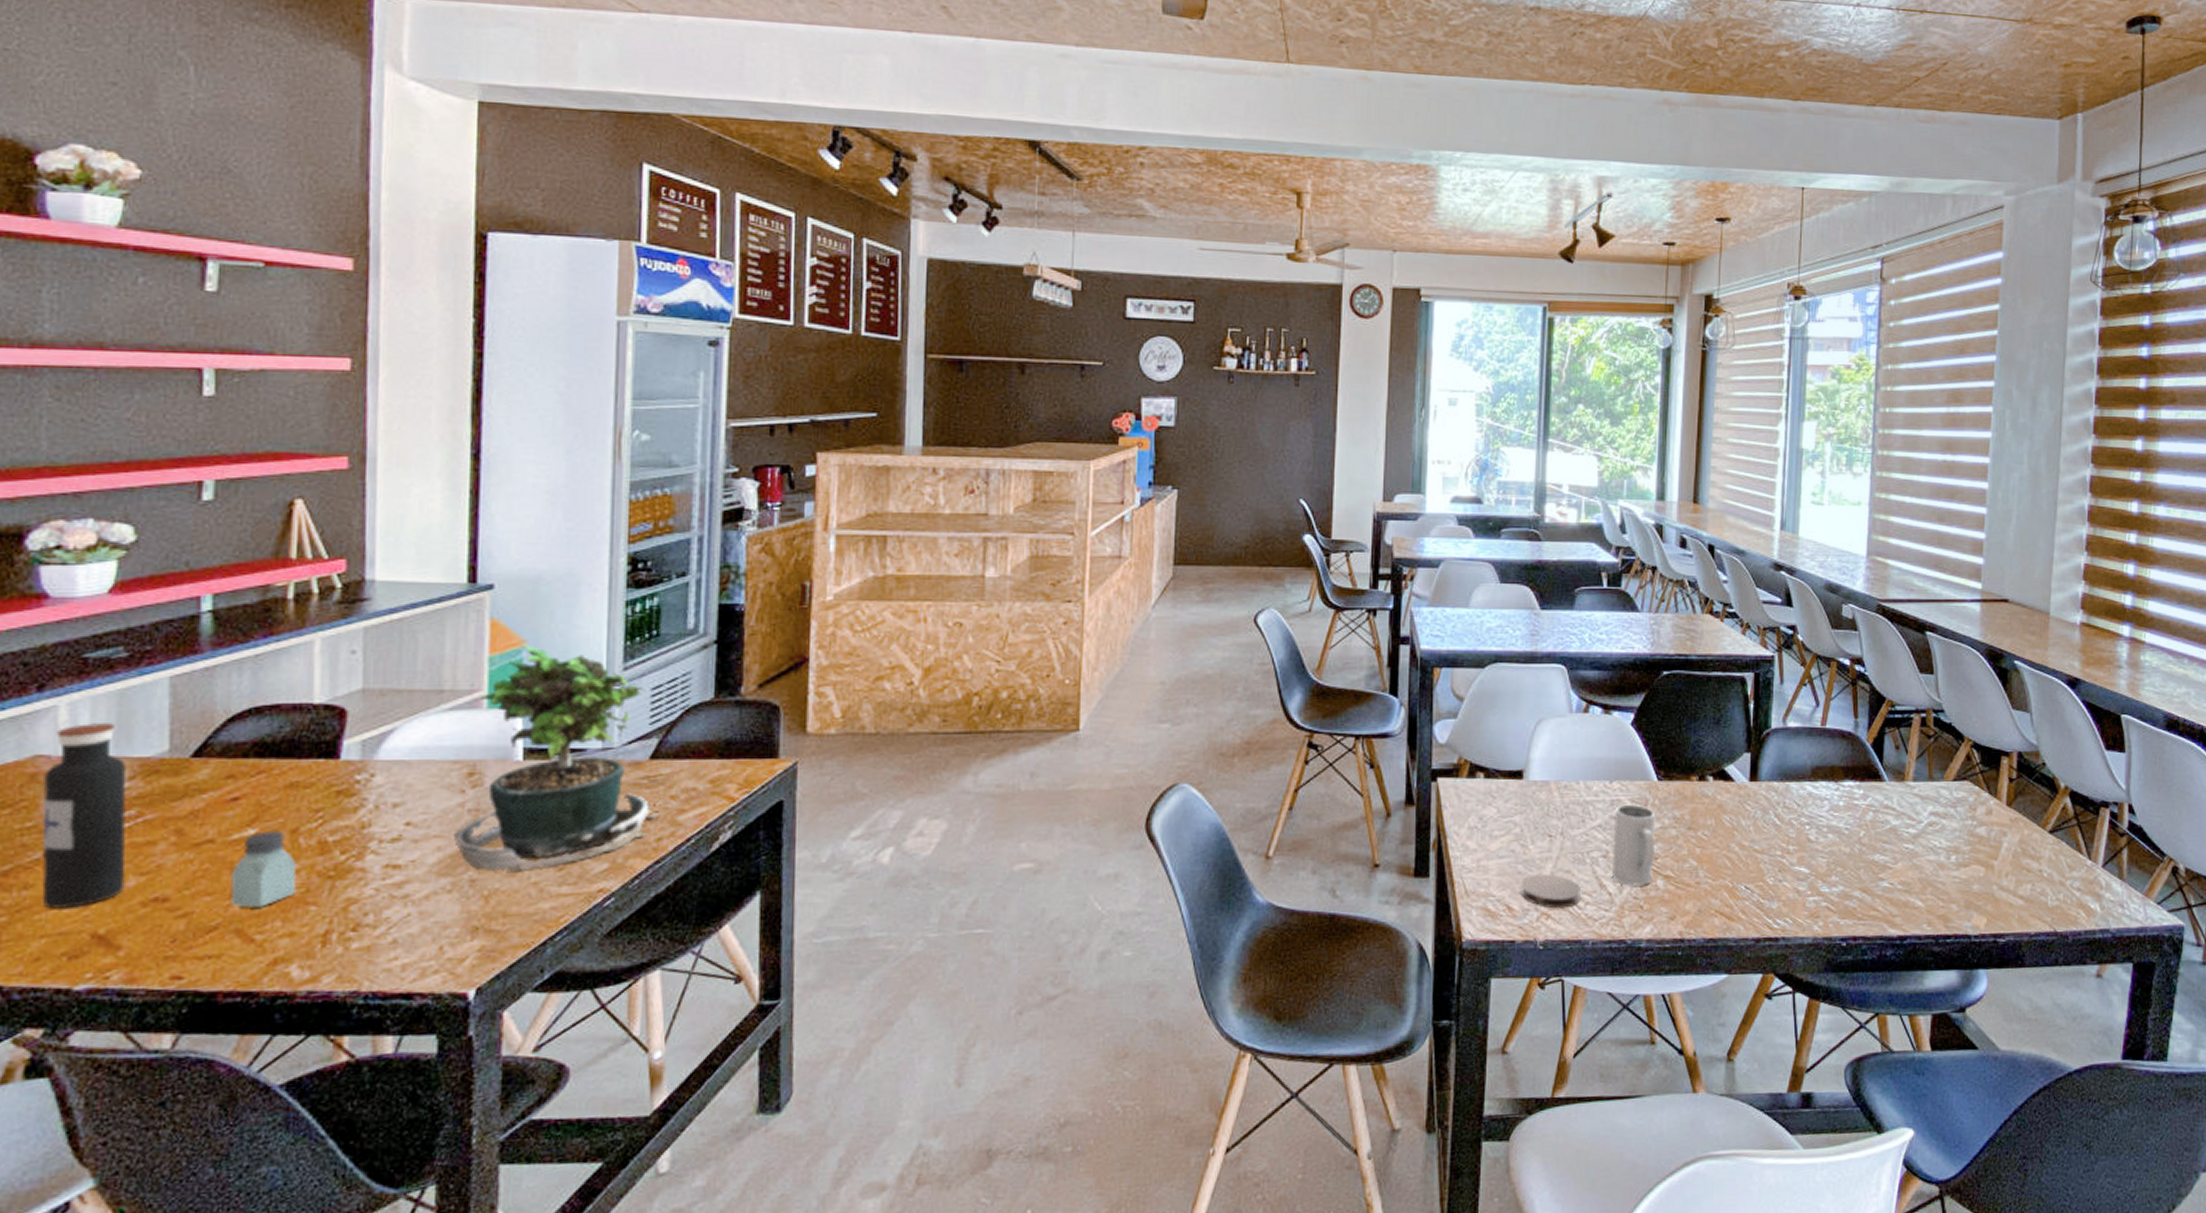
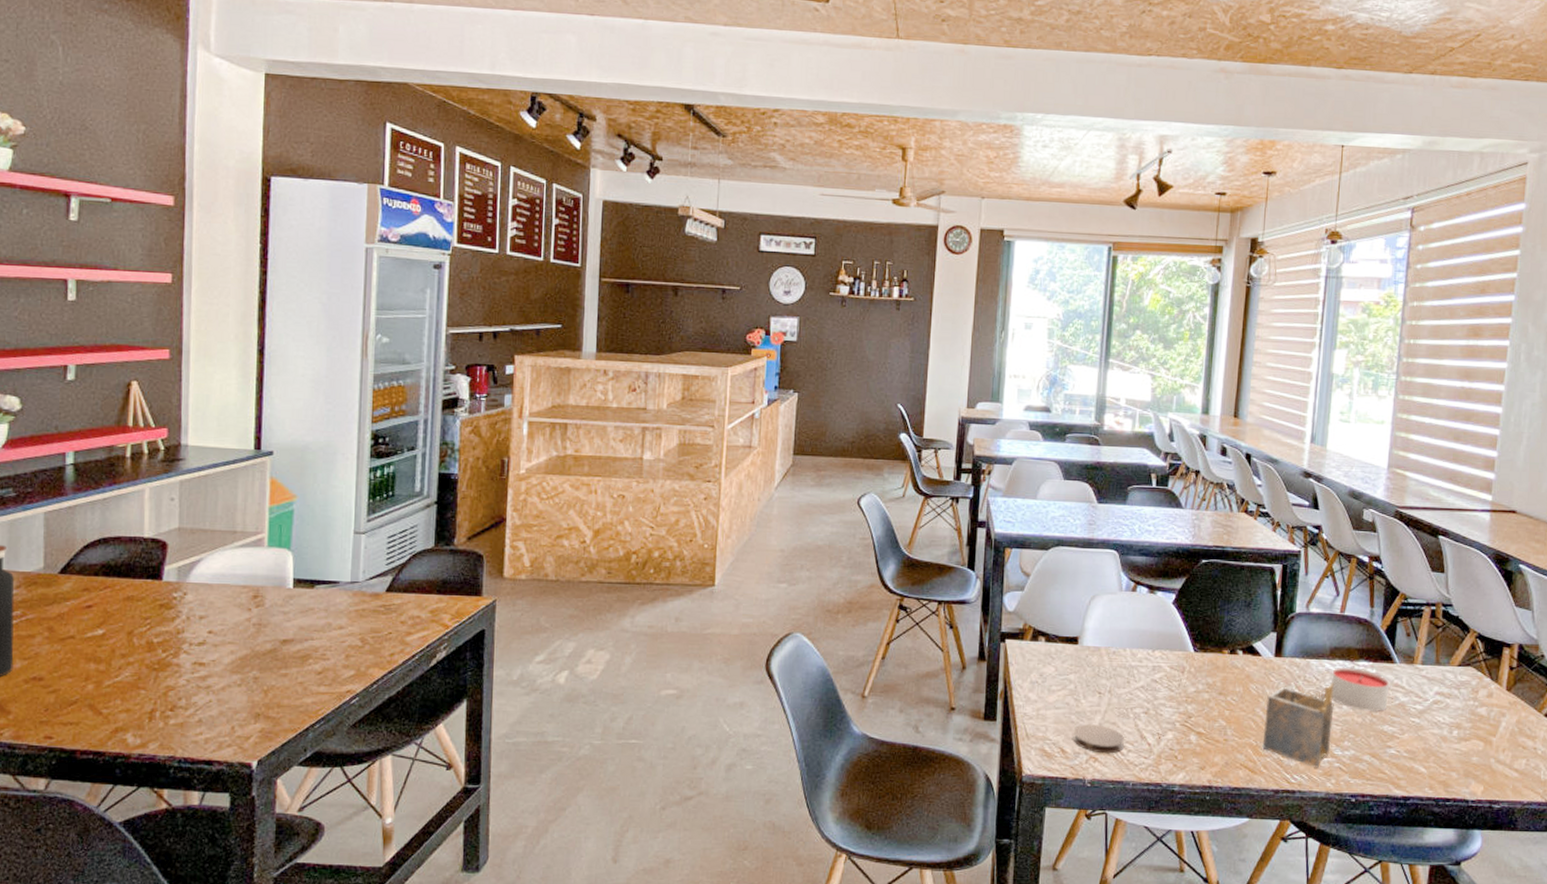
saltshaker: present [230,830,298,908] -> none [85,632,132,689]
potted plant: present [454,645,675,871] -> none [243,499,404,673]
mug: present [1612,804,1656,886] -> none [1152,670,1192,739]
napkin holder: none [1739,808,1818,910] -> present [1262,682,1334,768]
candle: none [1814,790,1878,840] -> present [1331,668,1389,712]

